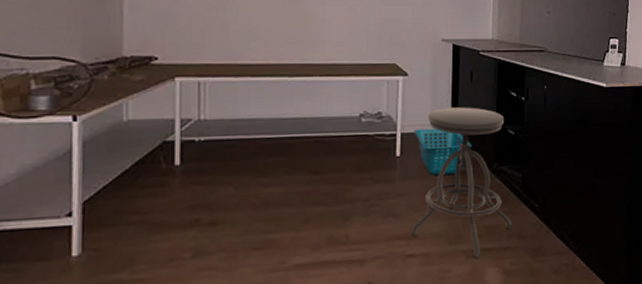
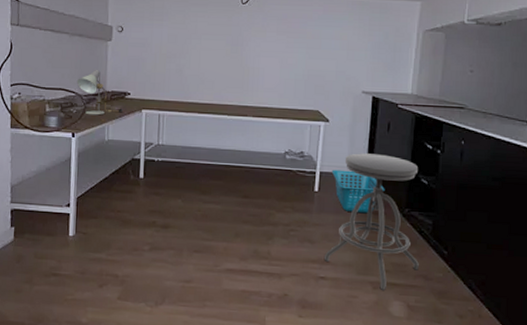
desk lamp: none [77,29,147,90] -> present [76,69,123,115]

